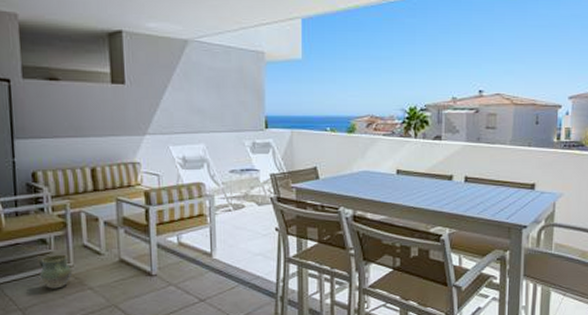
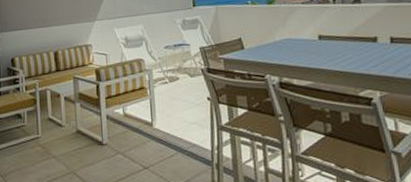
ceramic jug: present [39,255,72,289] -> none [15,128,40,158]

